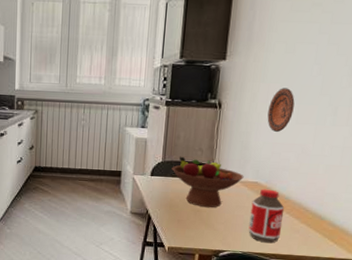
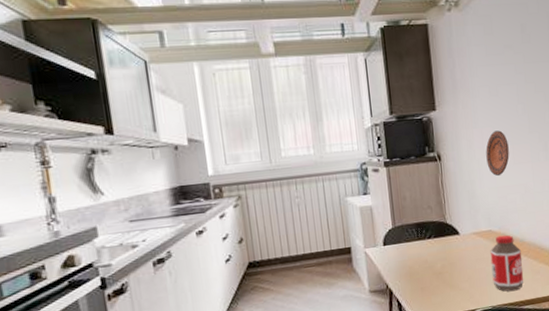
fruit bowl: present [172,156,244,208] -> none [404,216,477,269]

